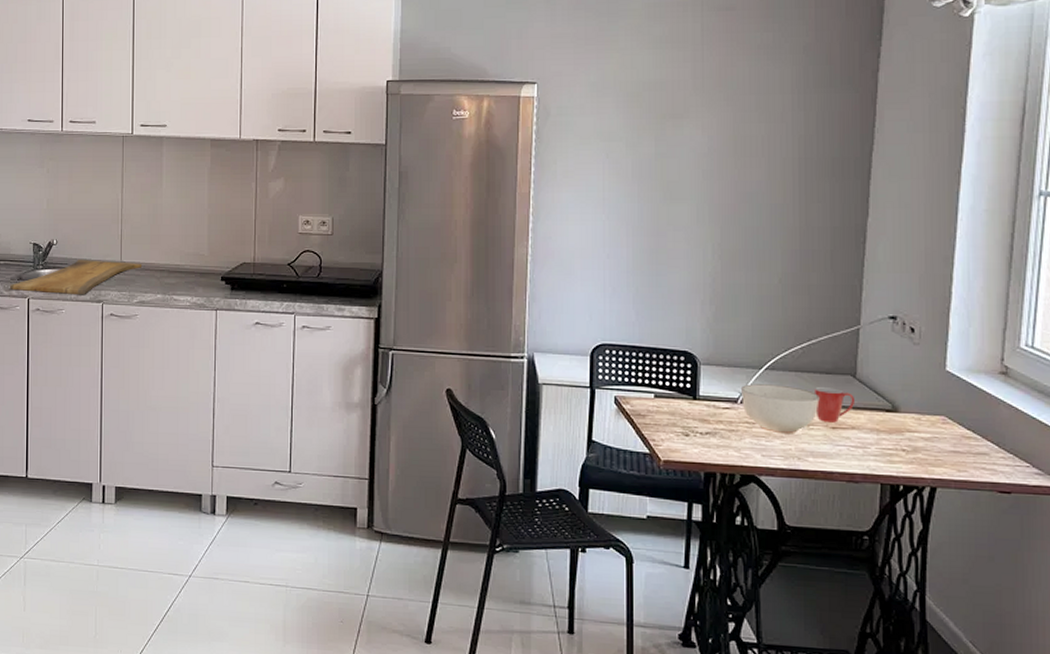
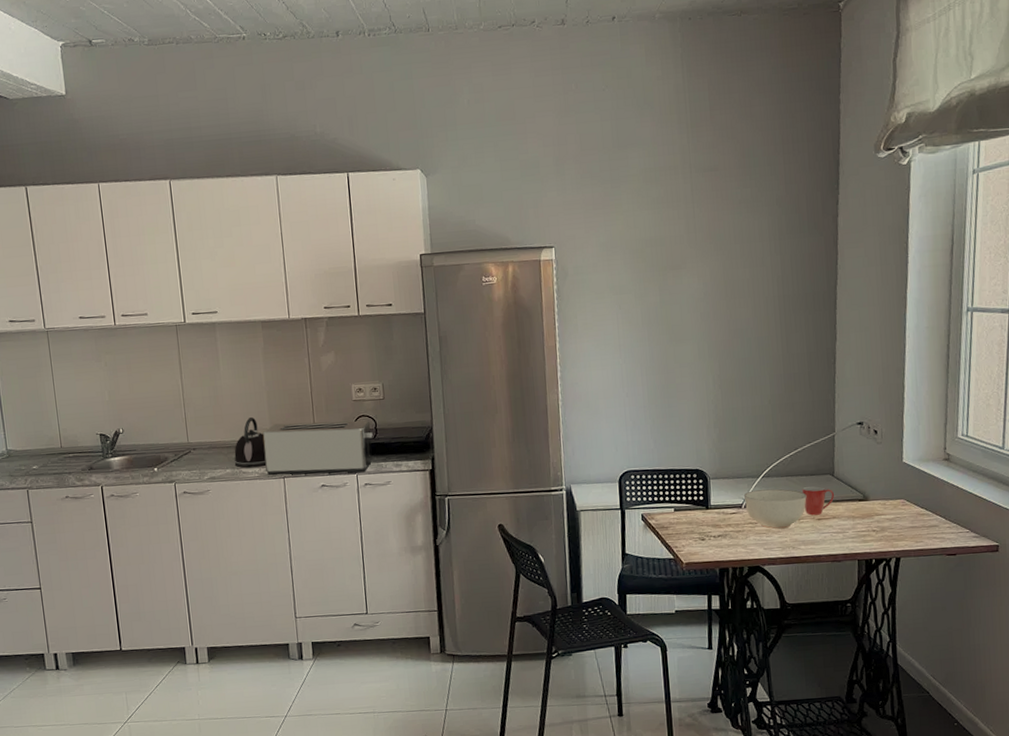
cutting board: present [9,260,143,295] -> none [81,442,210,480]
kettle: none [166,240,200,296] -> present [234,416,267,469]
toaster: none [198,250,316,314] -> present [262,420,373,476]

